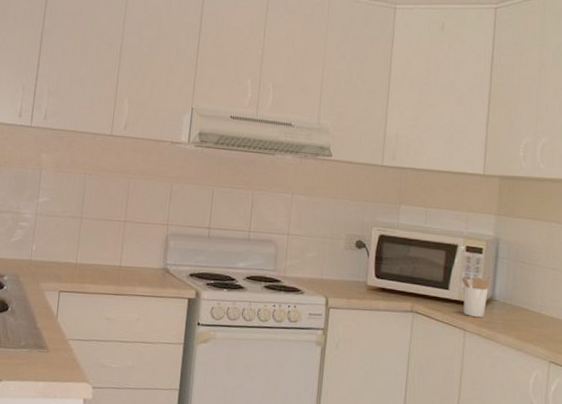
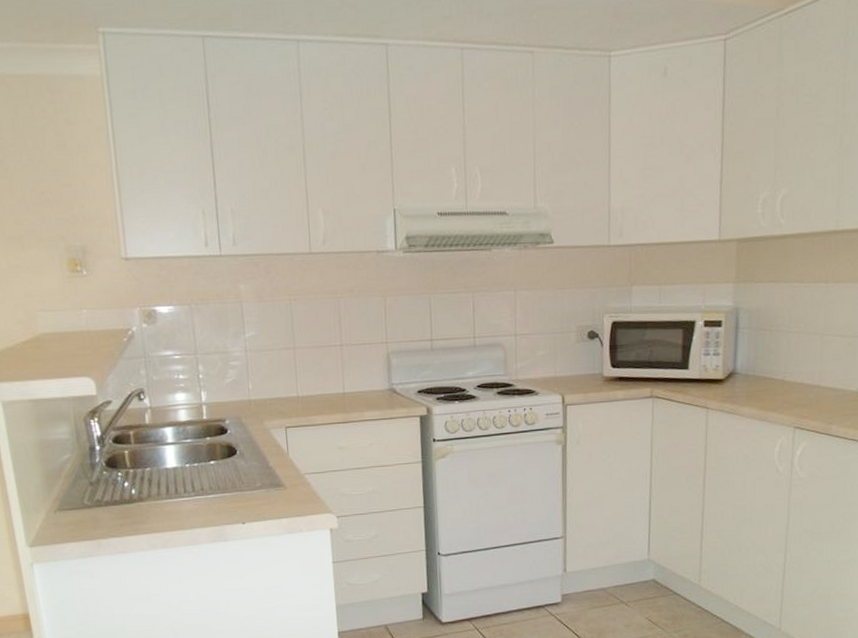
utensil holder: present [461,276,491,317] -> none [700,349,732,393]

